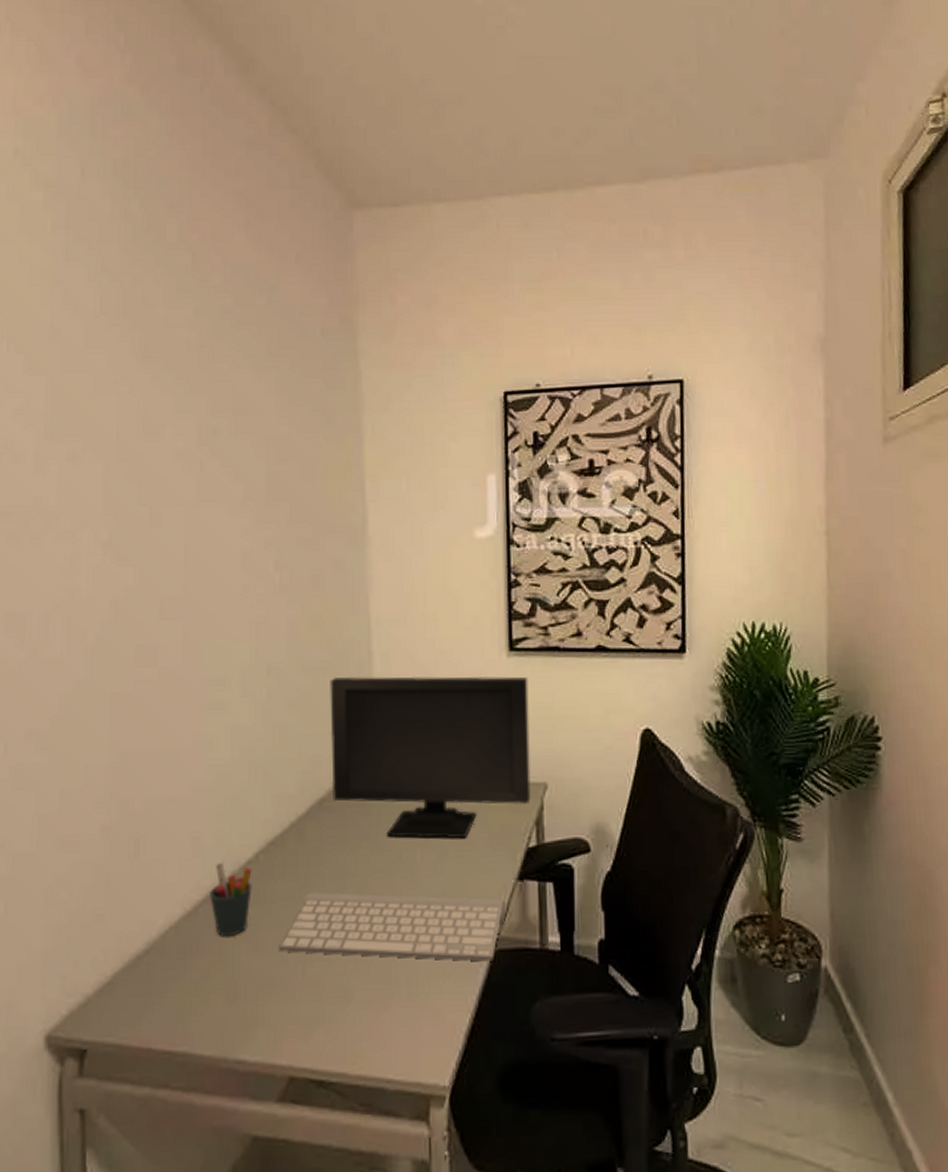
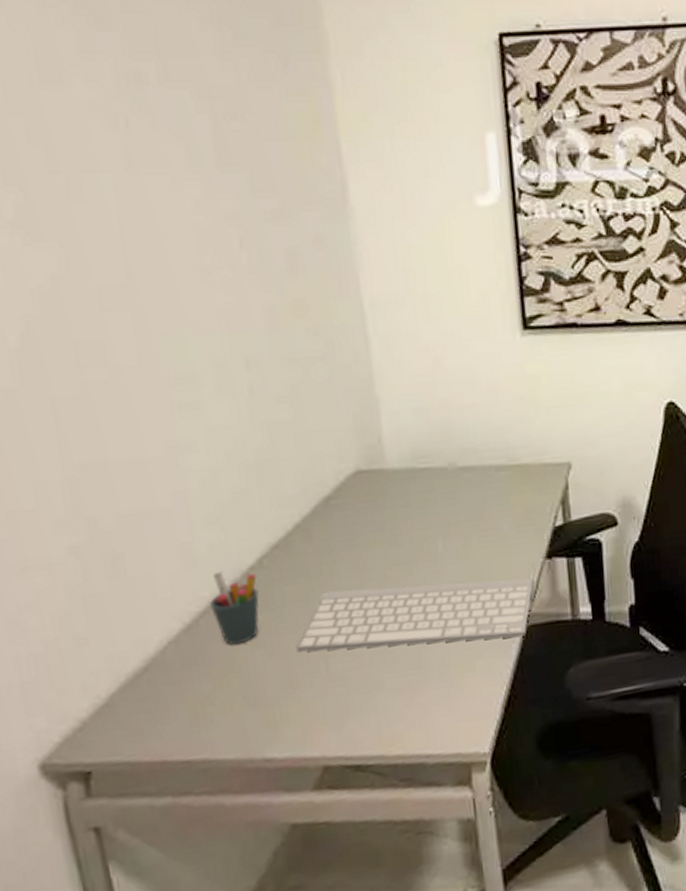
computer monitor: present [330,676,531,839] -> none [322,356,555,529]

